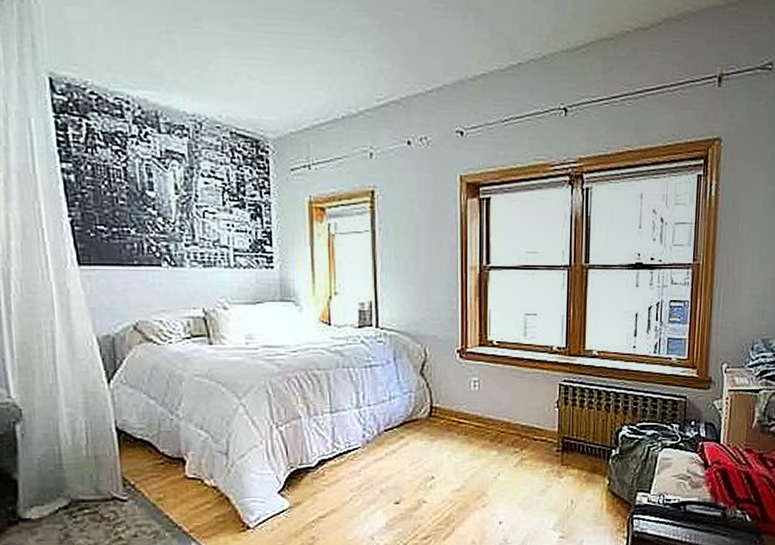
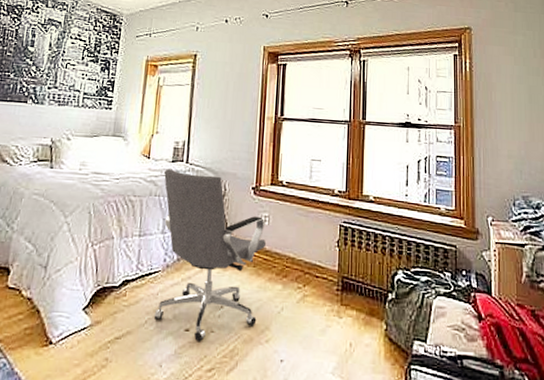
office chair: none [351,336,478,513] -> present [153,169,267,342]

